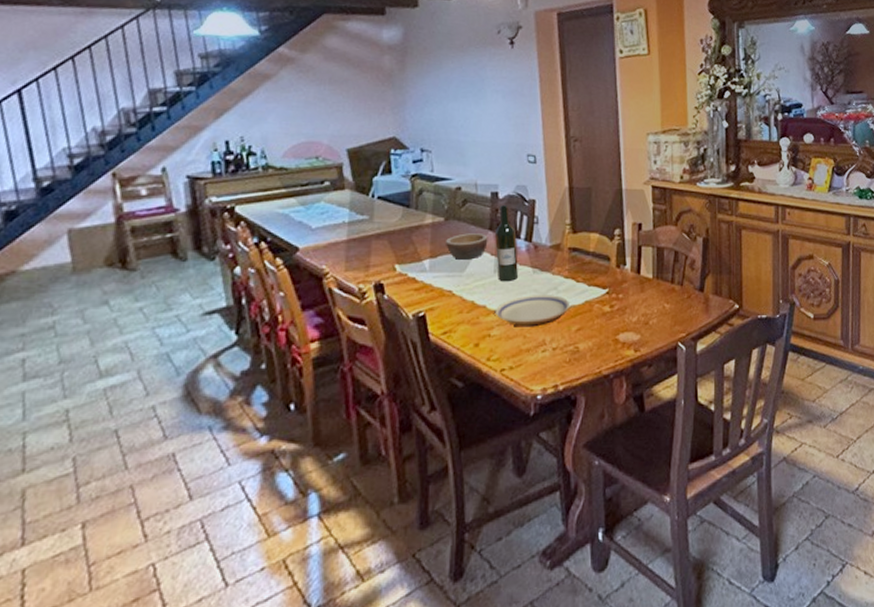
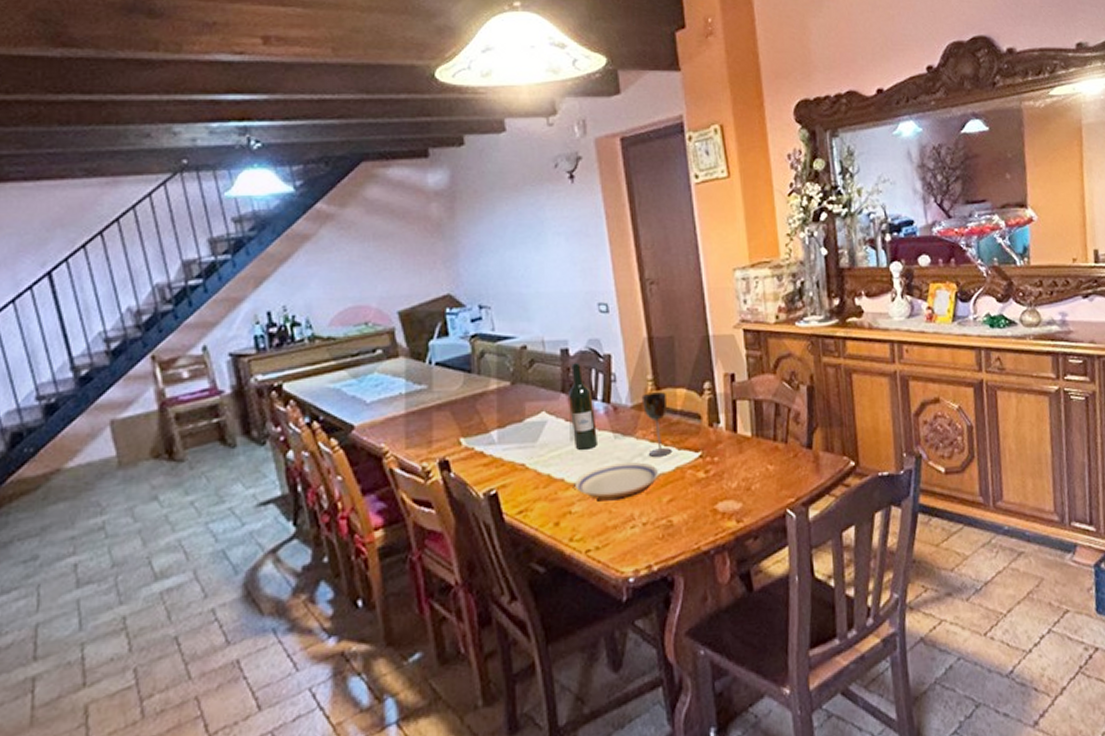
bowl: present [445,233,488,260] -> none [513,397,561,428]
wine glass: none [559,235,583,291] -> present [641,392,673,457]

